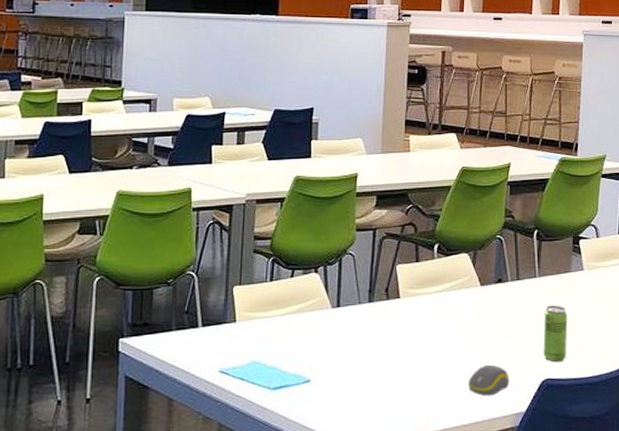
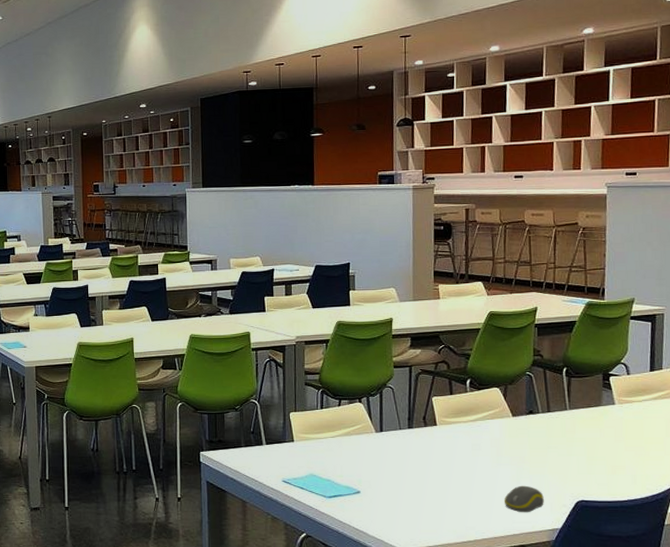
beverage can: present [543,305,568,363] -> none [576,435,601,486]

